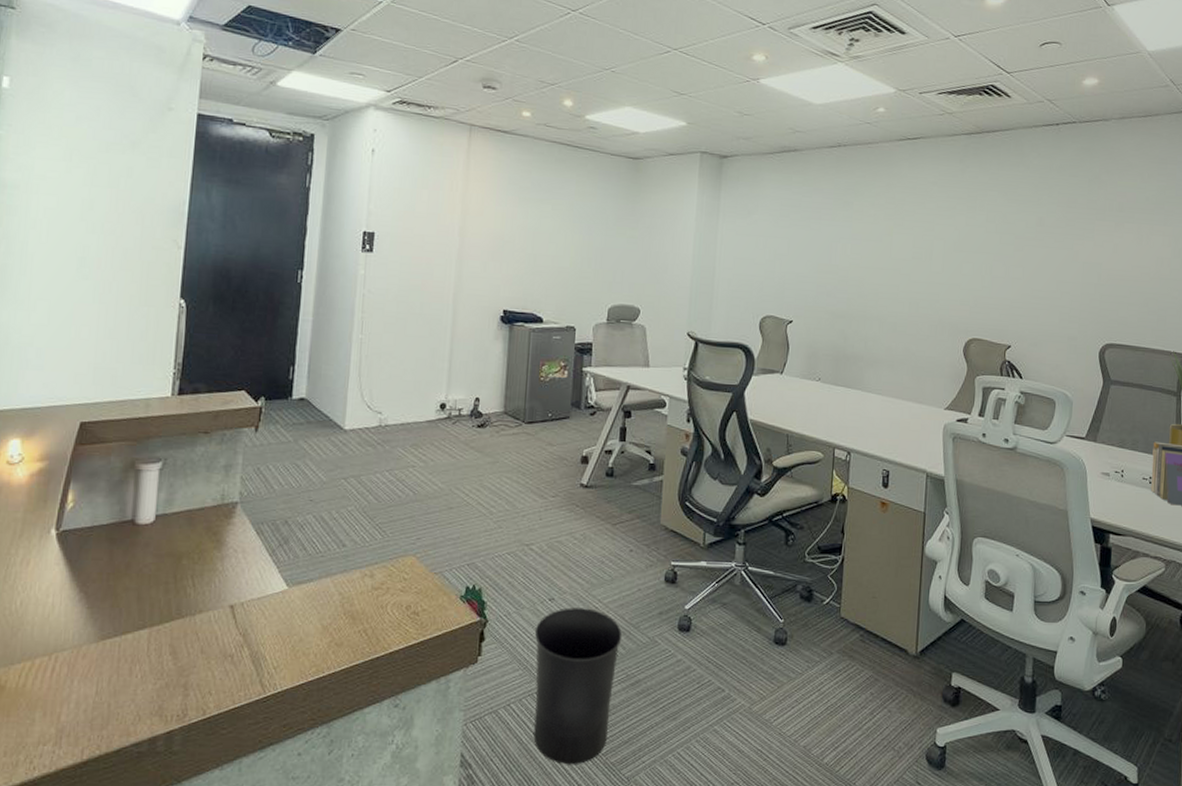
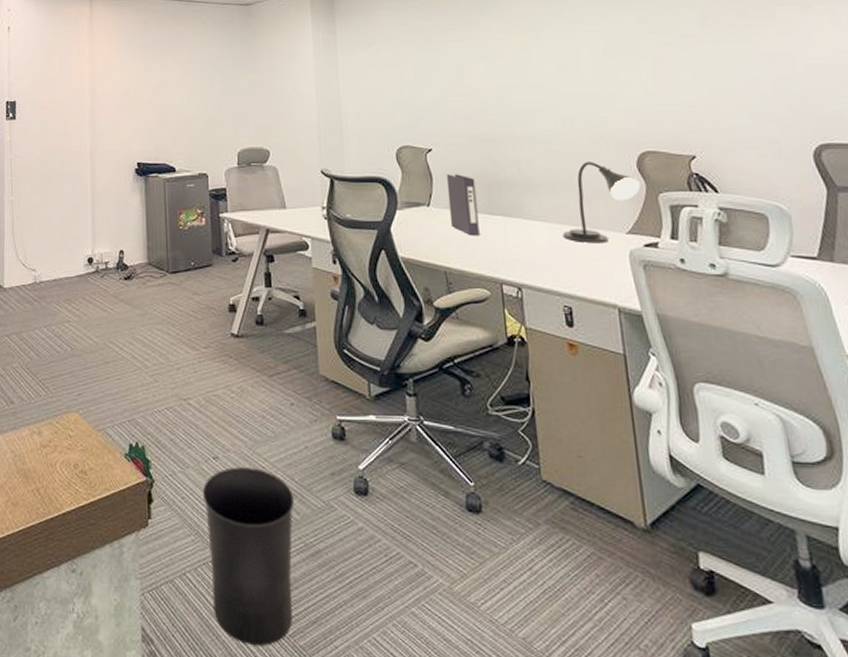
binder: none [798,345,826,403] -> present [446,174,480,235]
desk lamp: none [892,344,963,417] -> present [562,162,641,244]

